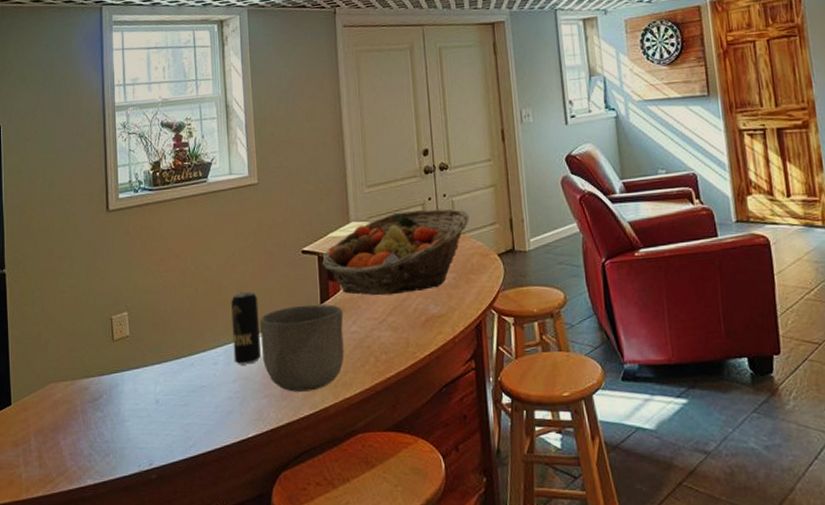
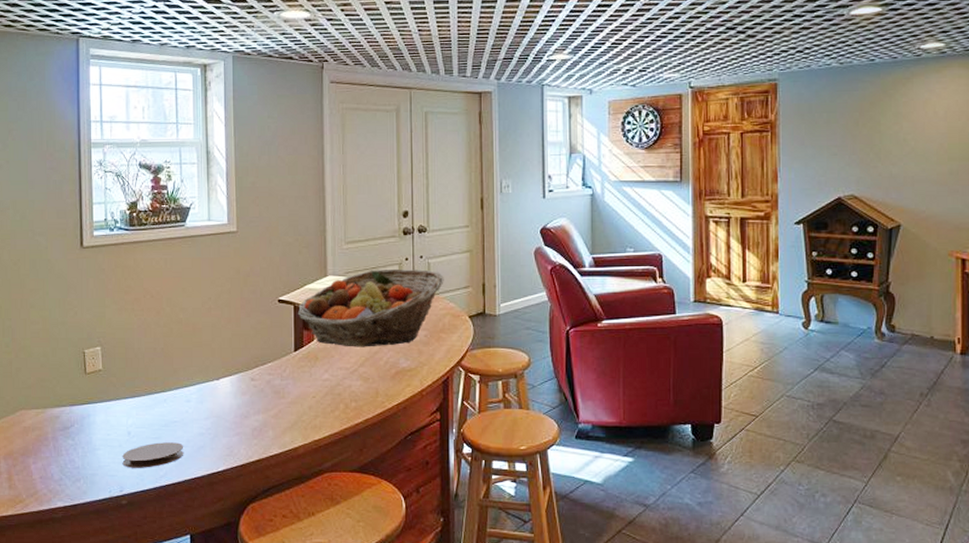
coaster: none [151,409,213,439] -> present [122,442,184,468]
beverage can: present [231,291,261,365] -> none [206,334,233,404]
bowl: present [260,304,345,392] -> none [234,351,316,432]

